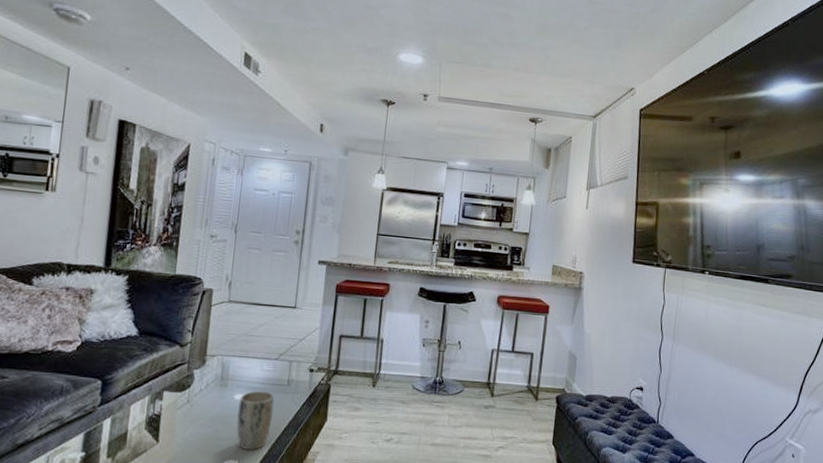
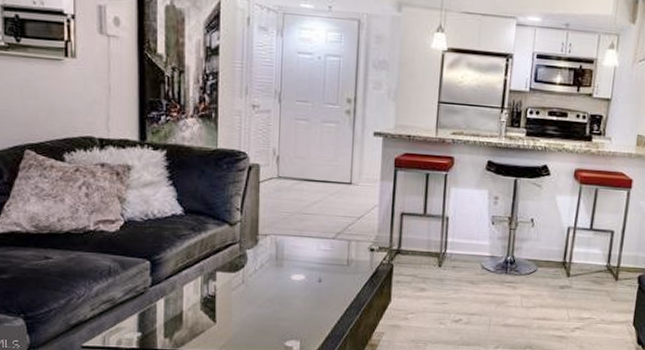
plant pot: present [236,390,275,450] -> none [296,271,334,331]

